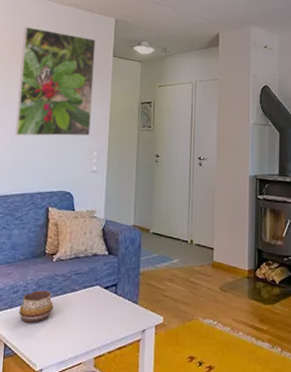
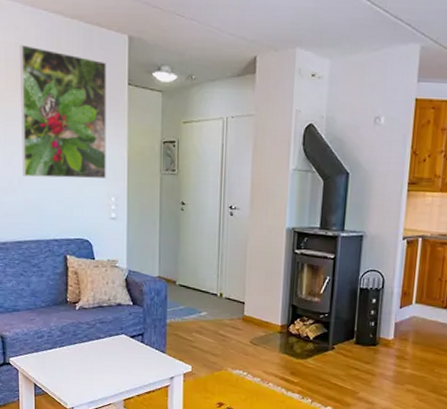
decorative bowl: present [19,290,54,323] -> none [45,336,80,367]

